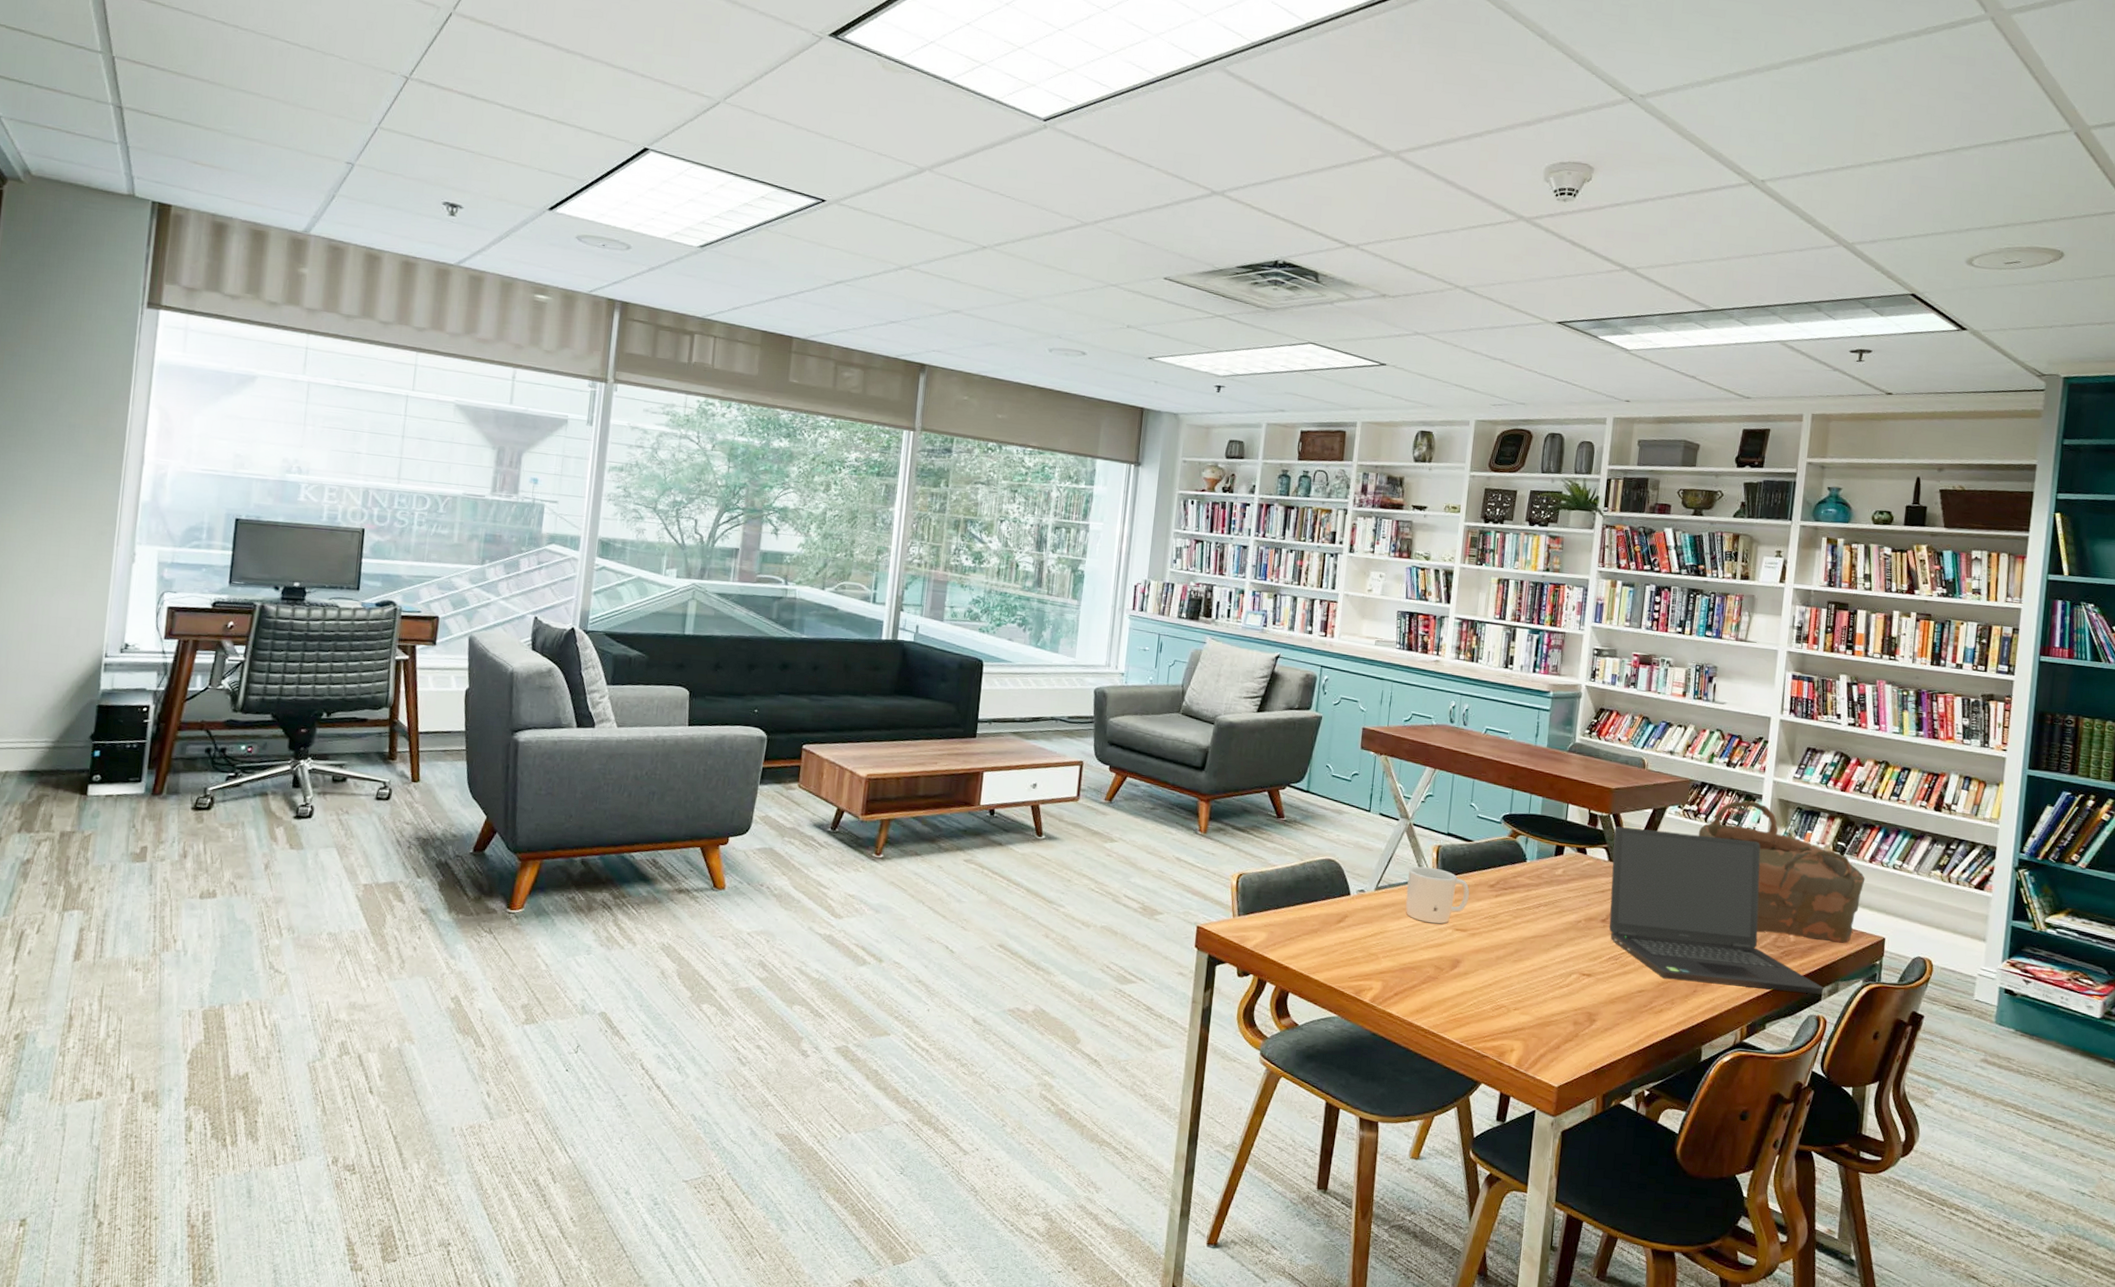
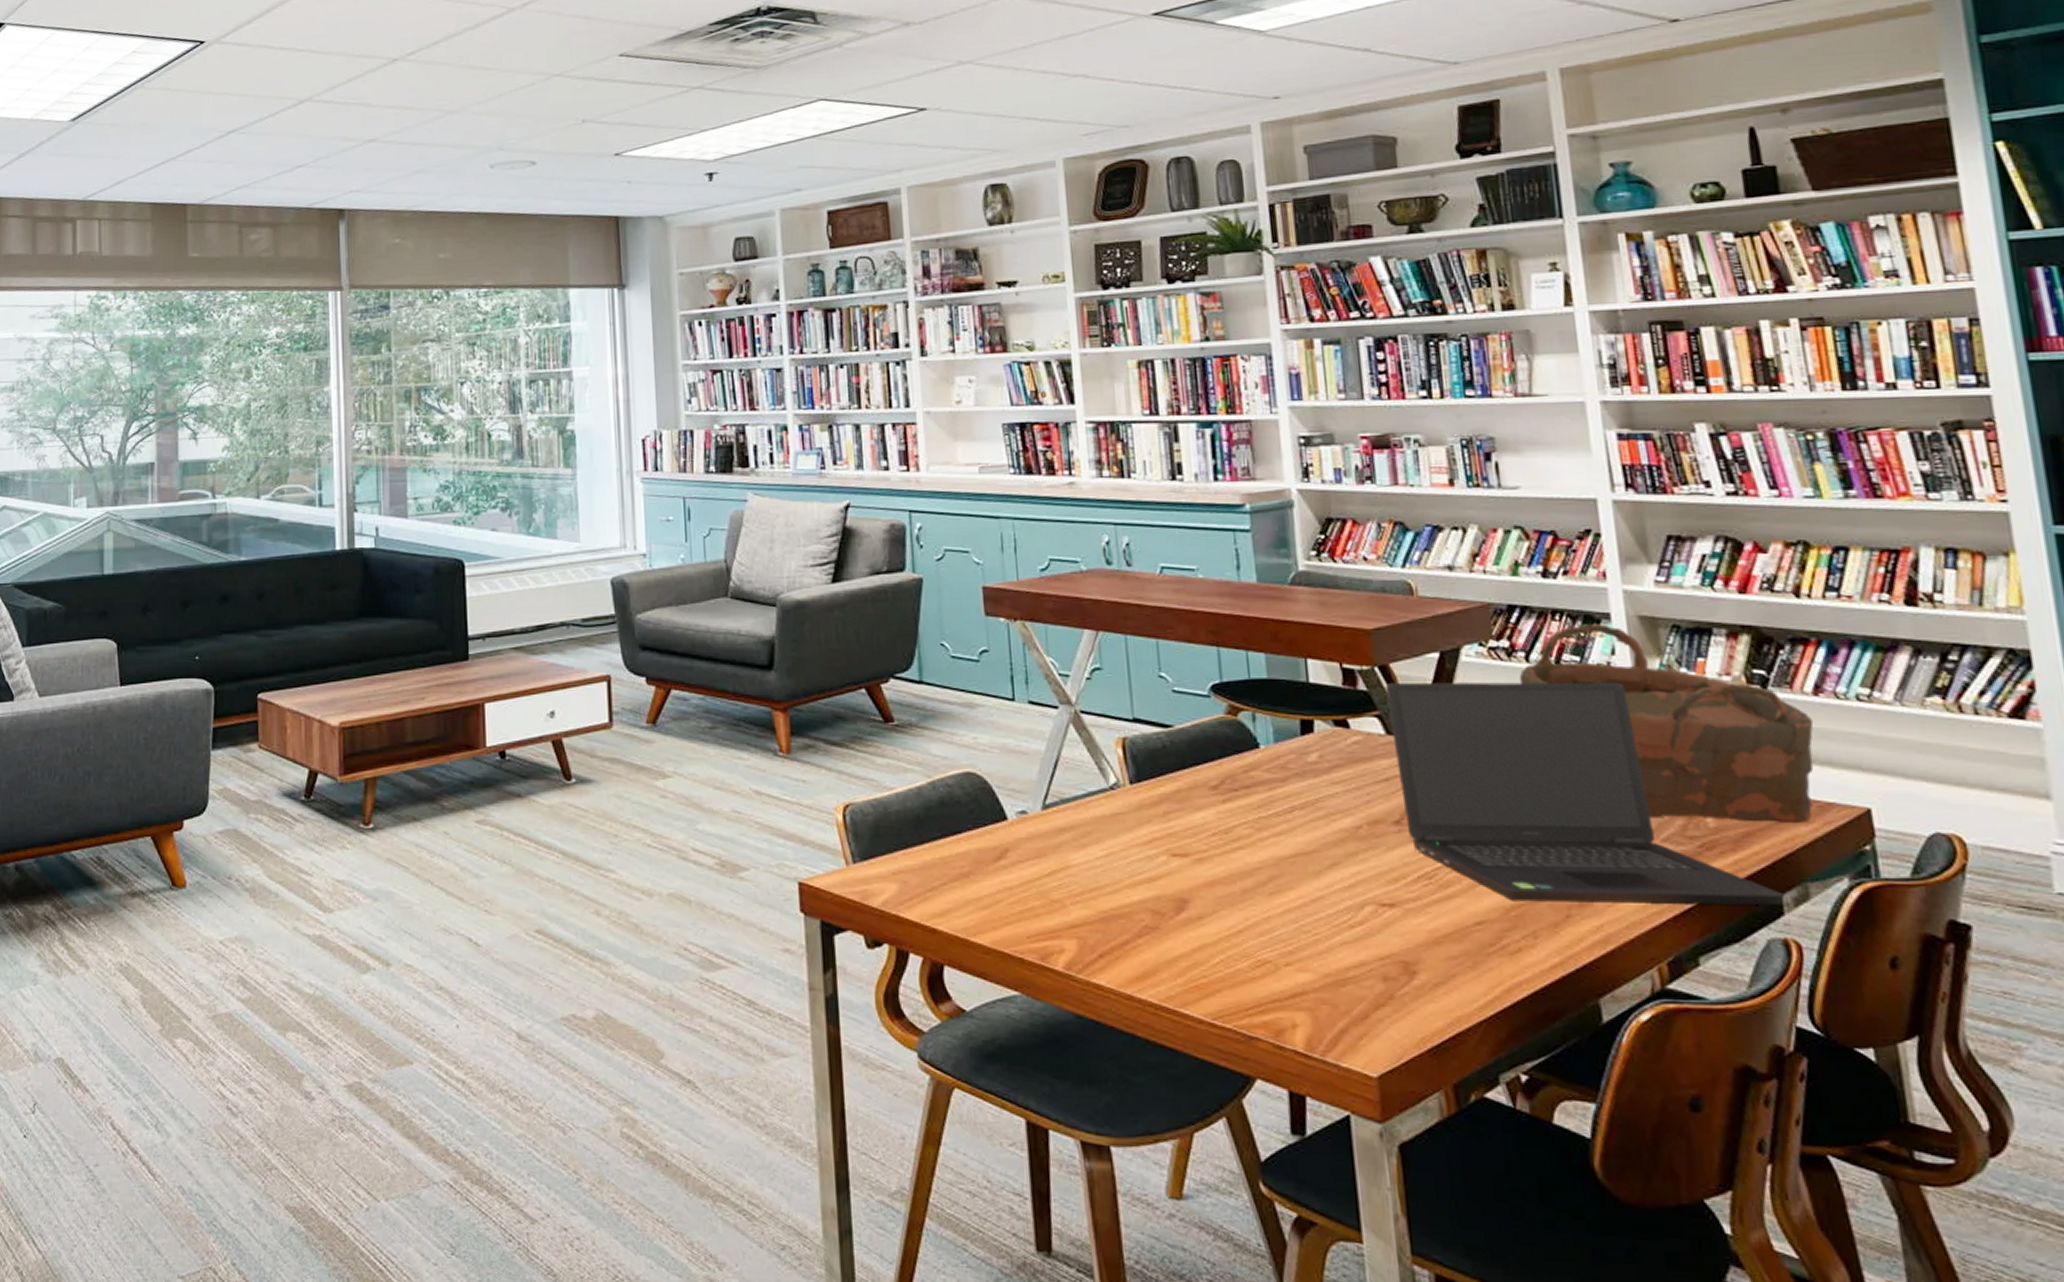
mug: present [1405,866,1470,925] -> none [1086,769,1183,851]

